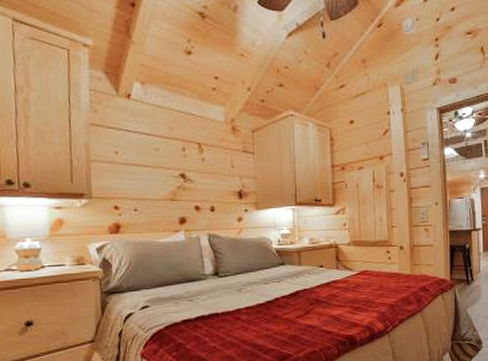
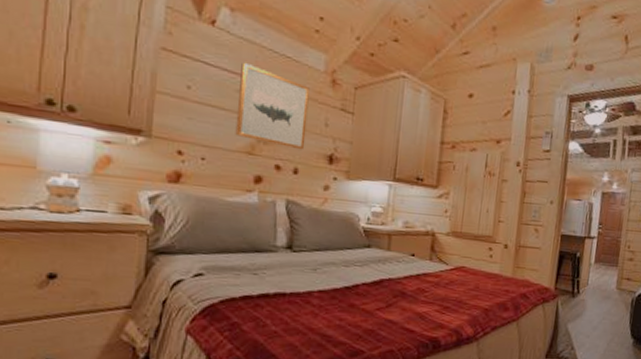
wall art: none [156,124,217,191] -> present [235,62,310,150]

